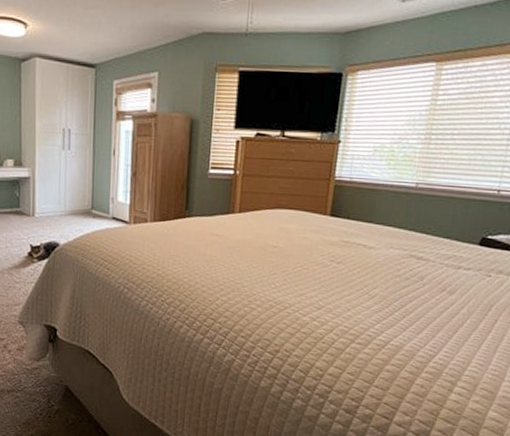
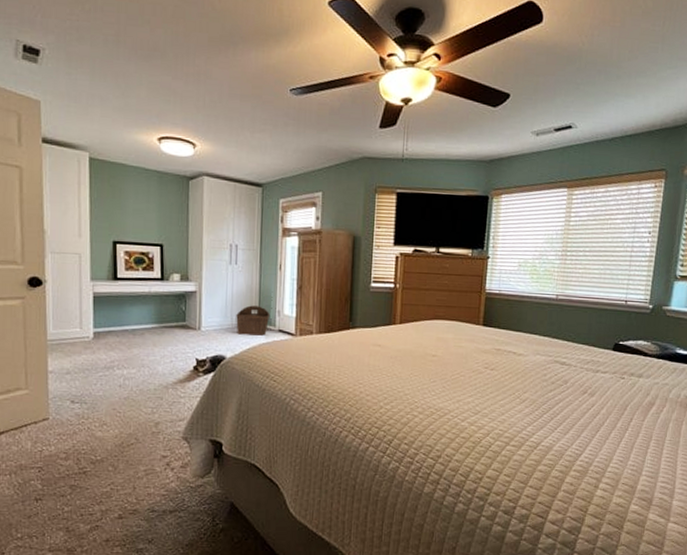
wicker basket: none [69,192,103,223] -> present [236,305,269,336]

